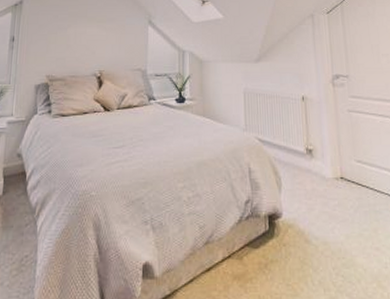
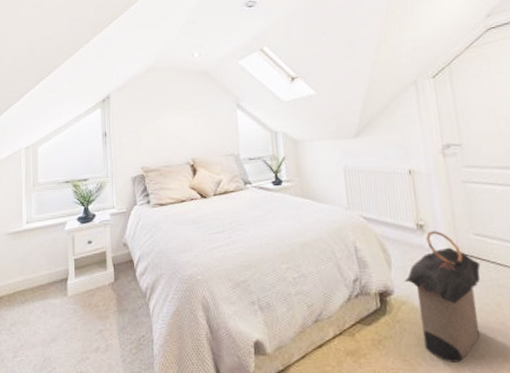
laundry hamper: none [292,156,361,288] -> present [404,231,481,363]

